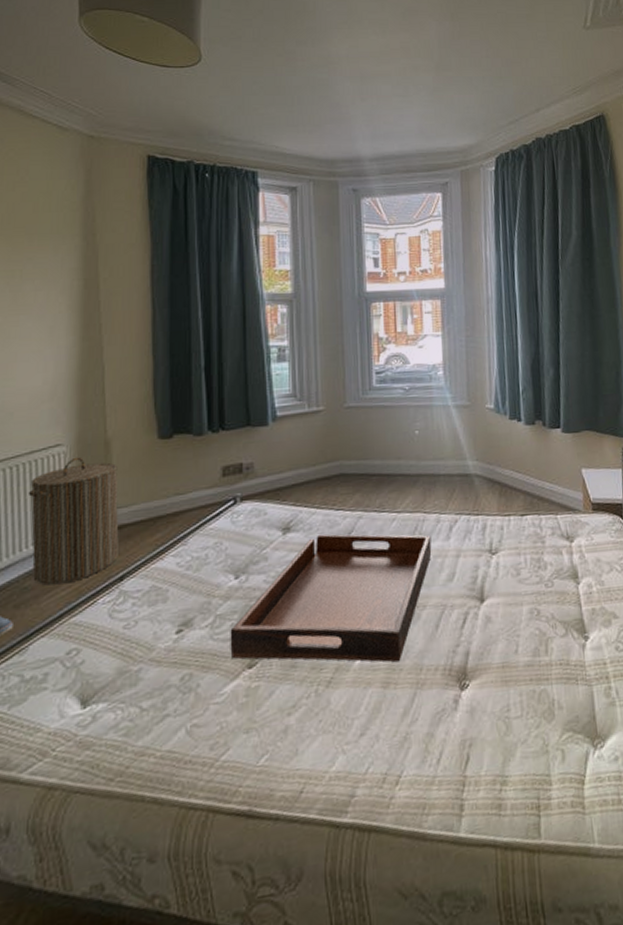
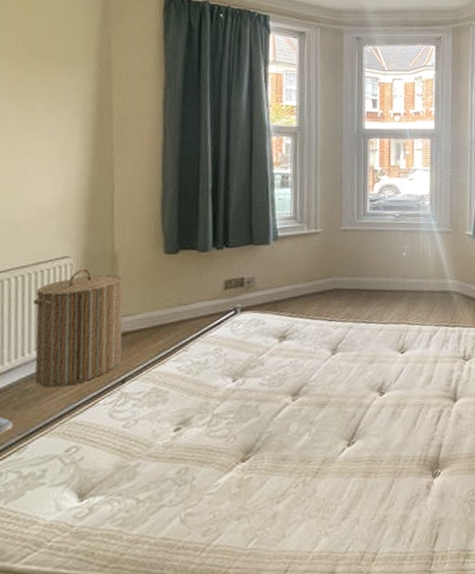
serving tray: present [230,534,432,663] -> none [225,341,413,455]

